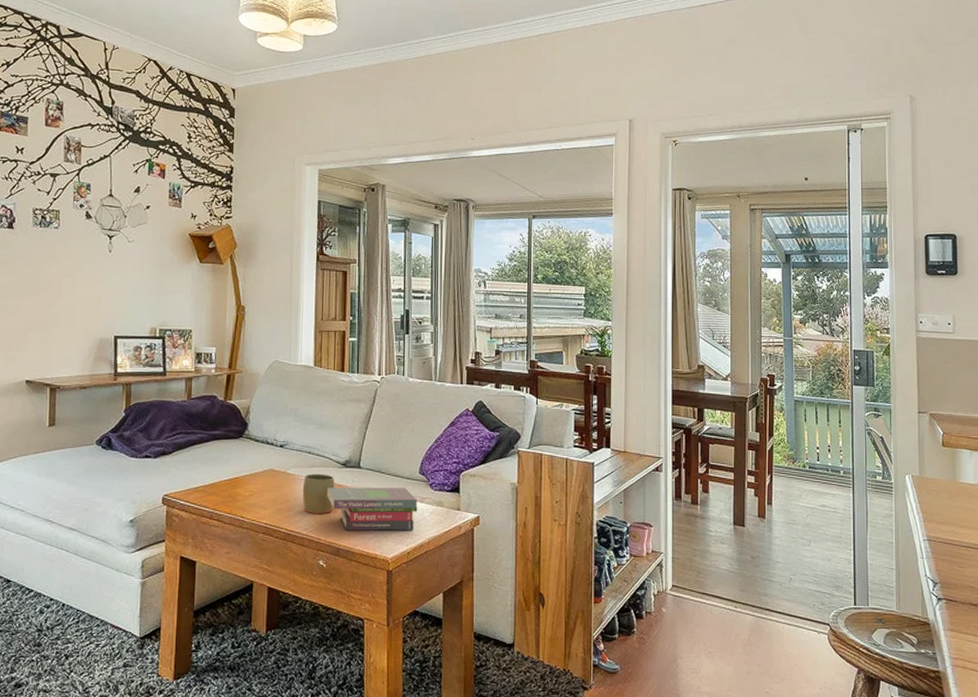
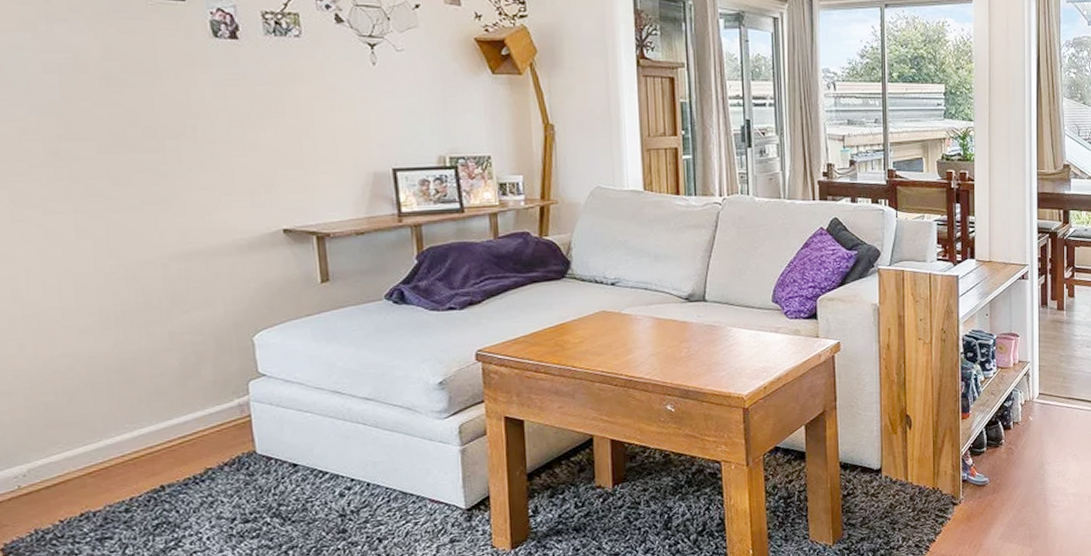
mug: present [302,473,335,513] -> none [641,311,678,355]
books: present [327,487,418,531] -> none [670,319,773,370]

